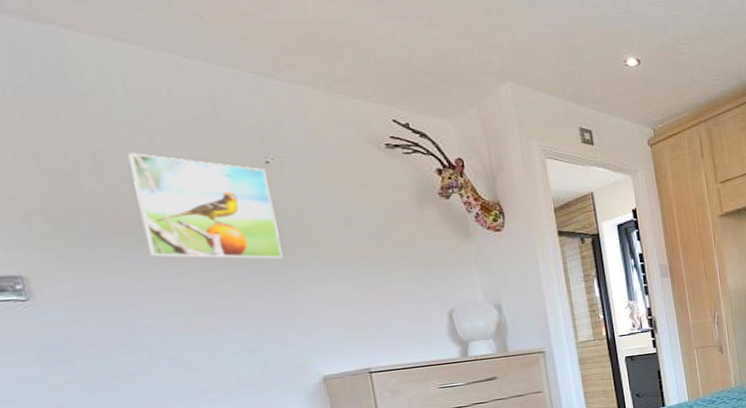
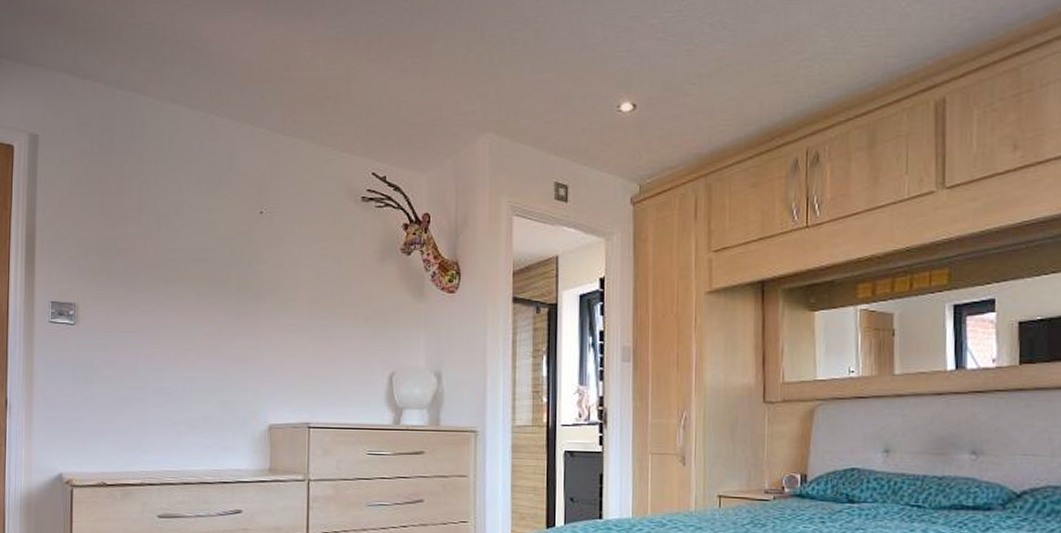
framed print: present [128,153,283,260] -> none [161,201,259,306]

